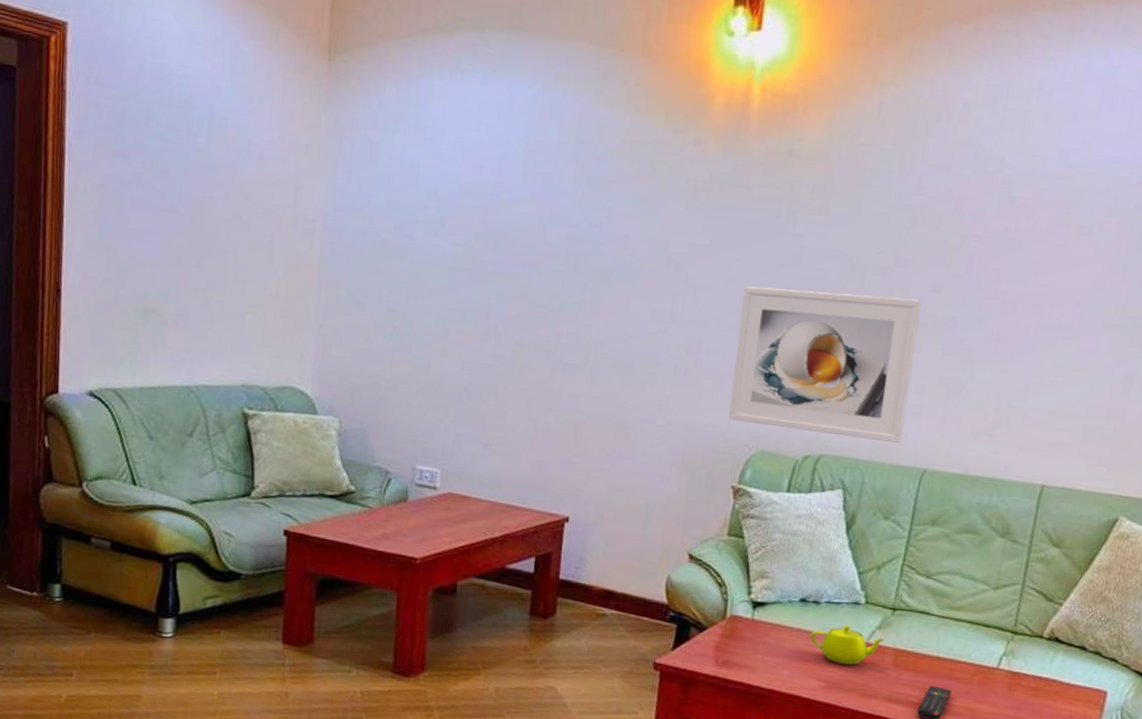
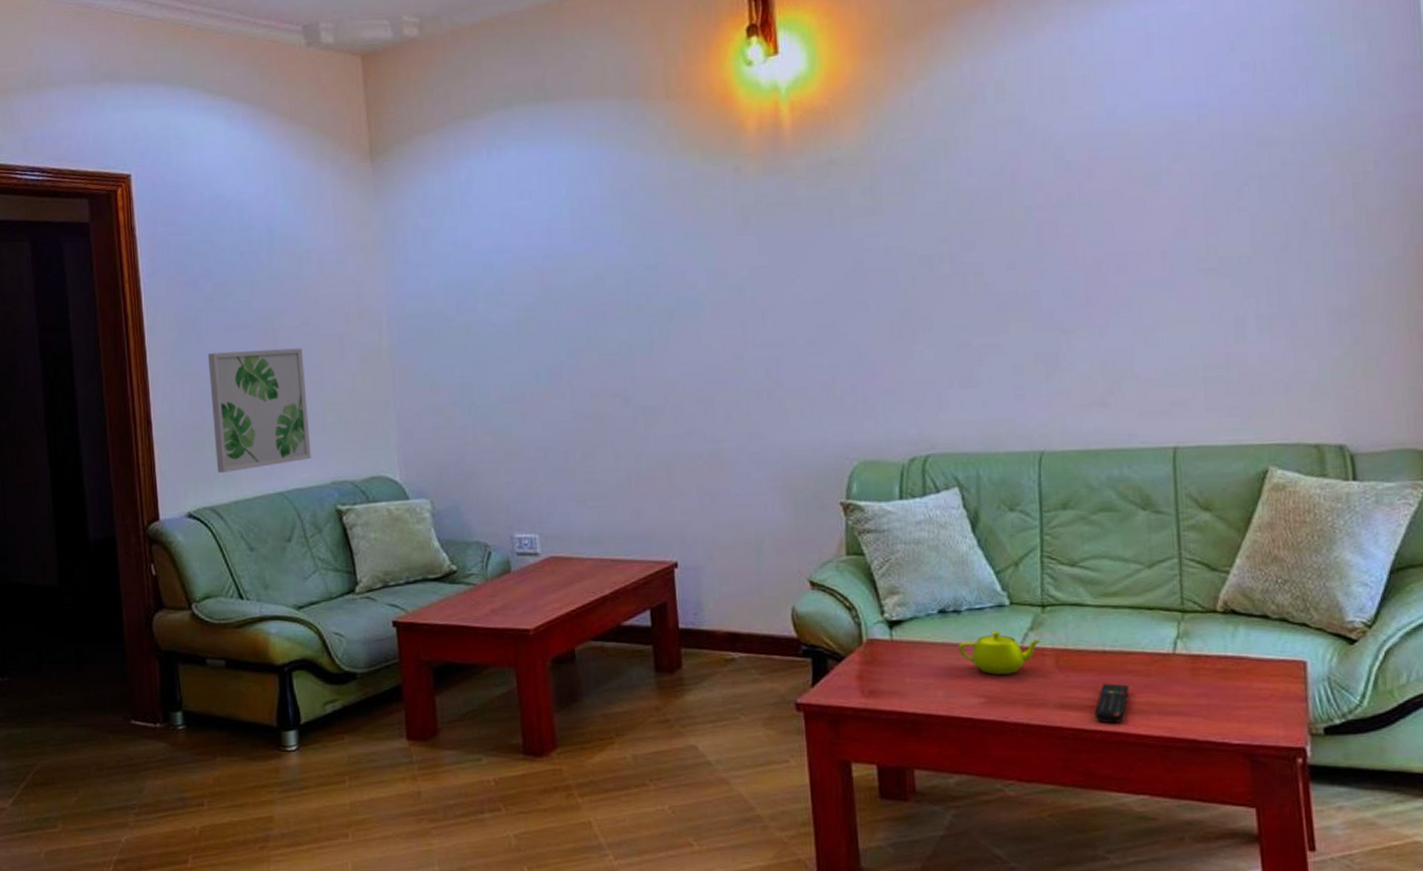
wall art: none [124,231,230,358] -> present [207,348,311,473]
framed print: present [729,286,922,443] -> none [812,280,1010,435]

